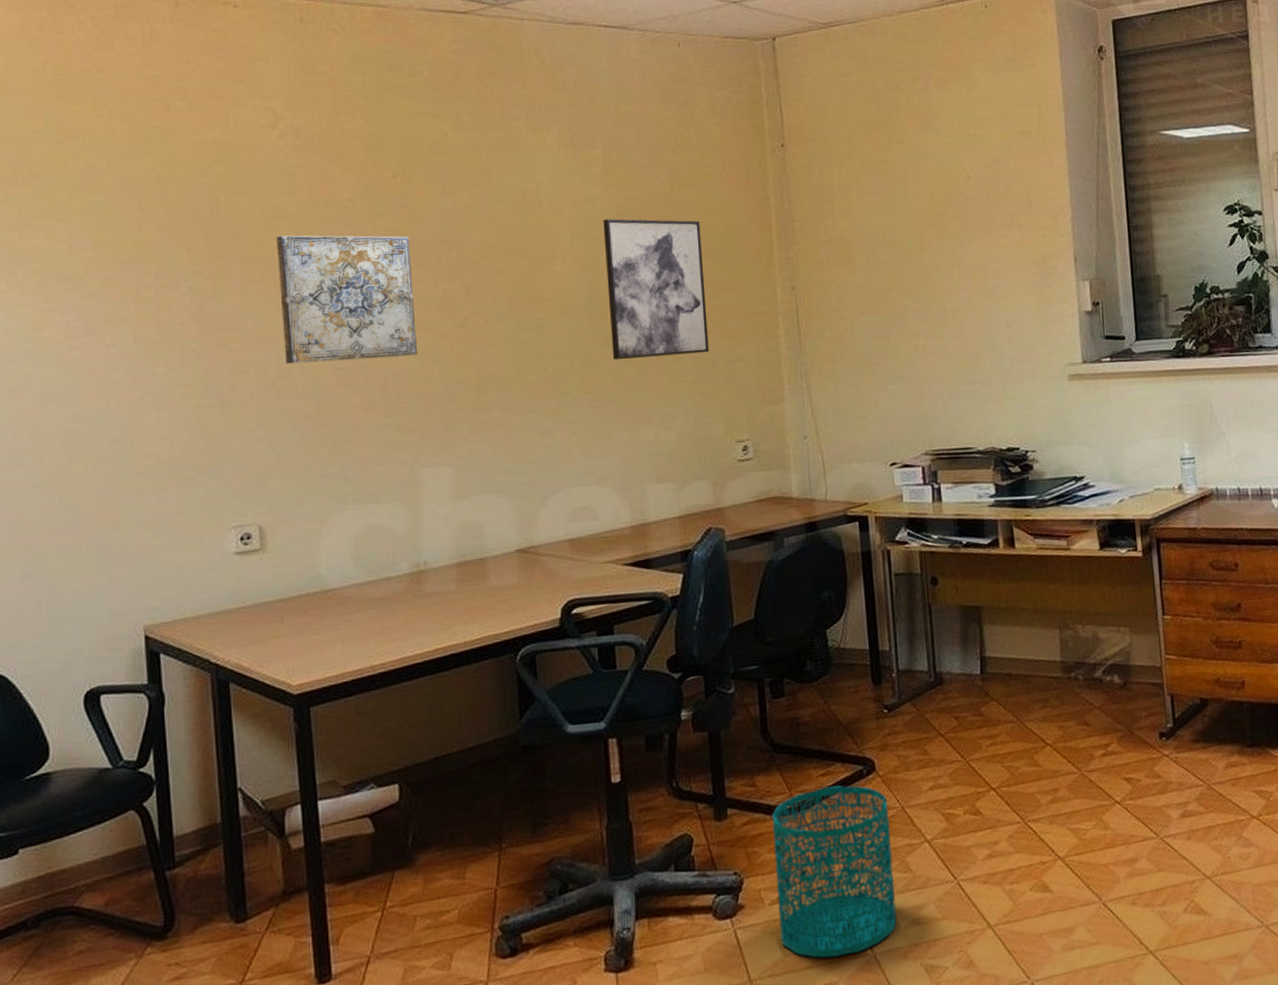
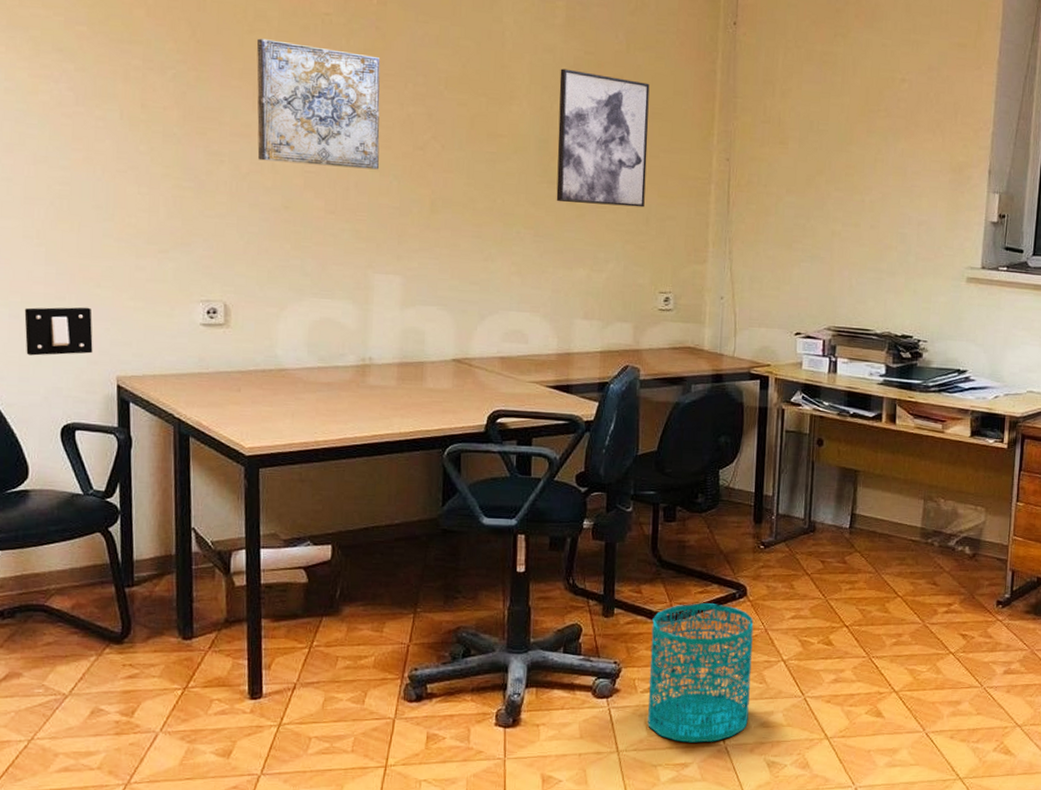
light switch: none [38,553,116,618] -> present [24,307,93,356]

